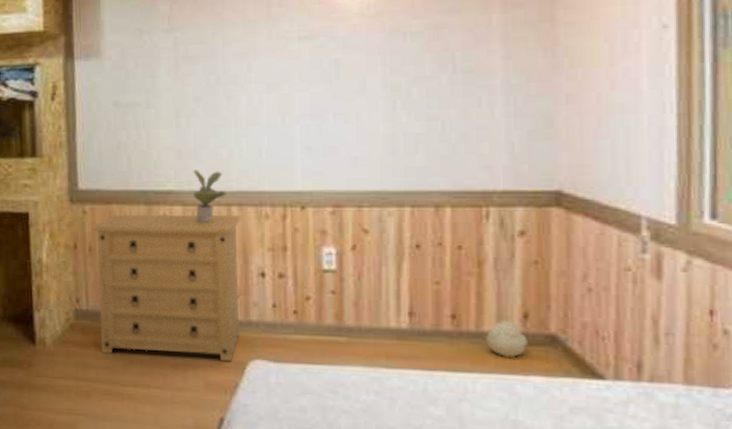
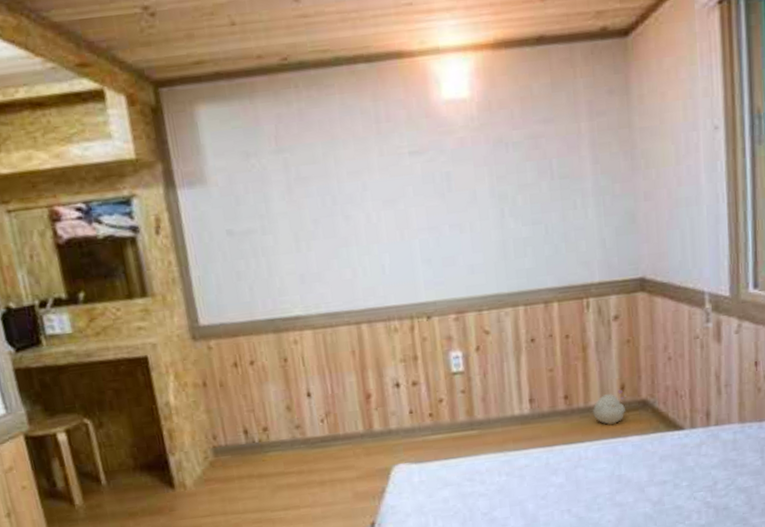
dresser: present [91,214,241,362] -> none [219,332,382,485]
potted plant: present [193,170,226,223] -> none [319,291,355,345]

